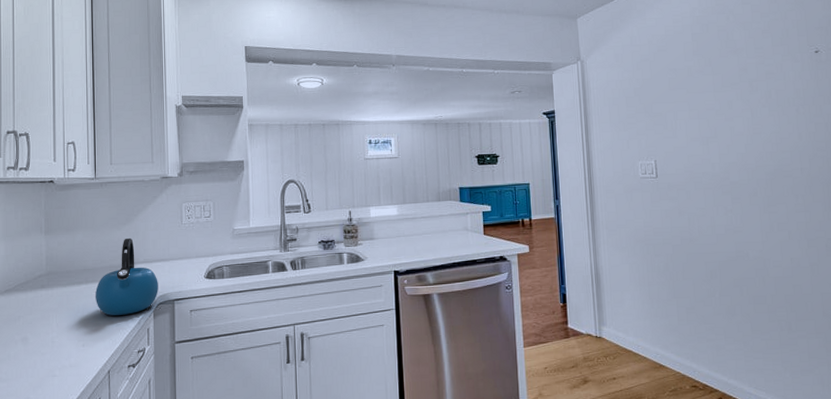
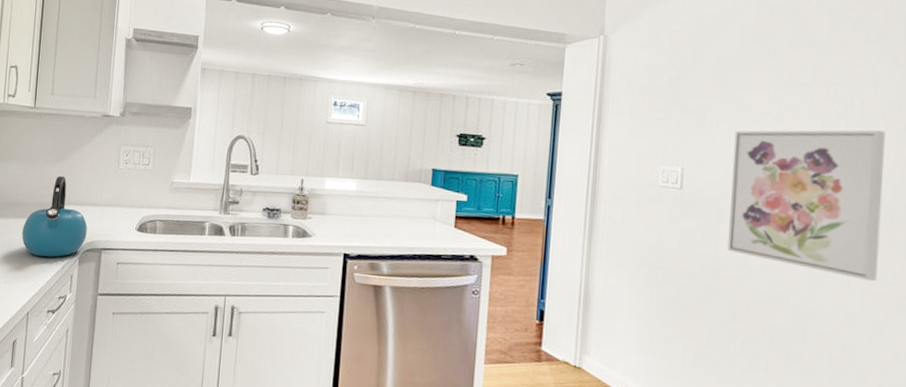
wall art: none [690,113,808,231] -> present [727,130,886,282]

